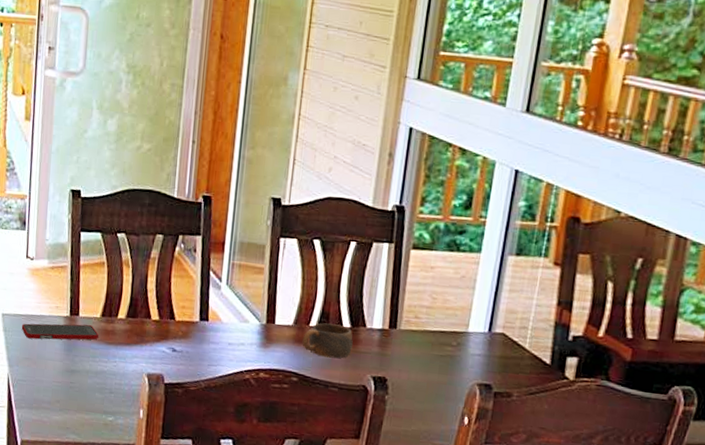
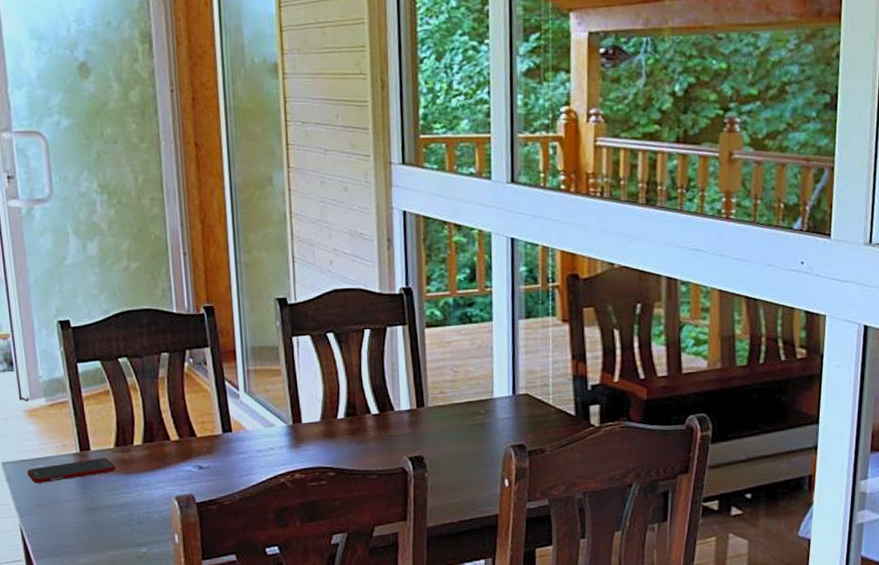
cup: present [302,323,353,359] -> none [332,413,384,447]

